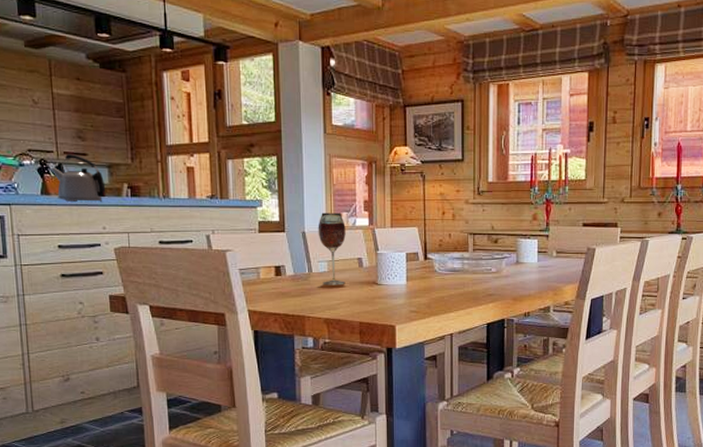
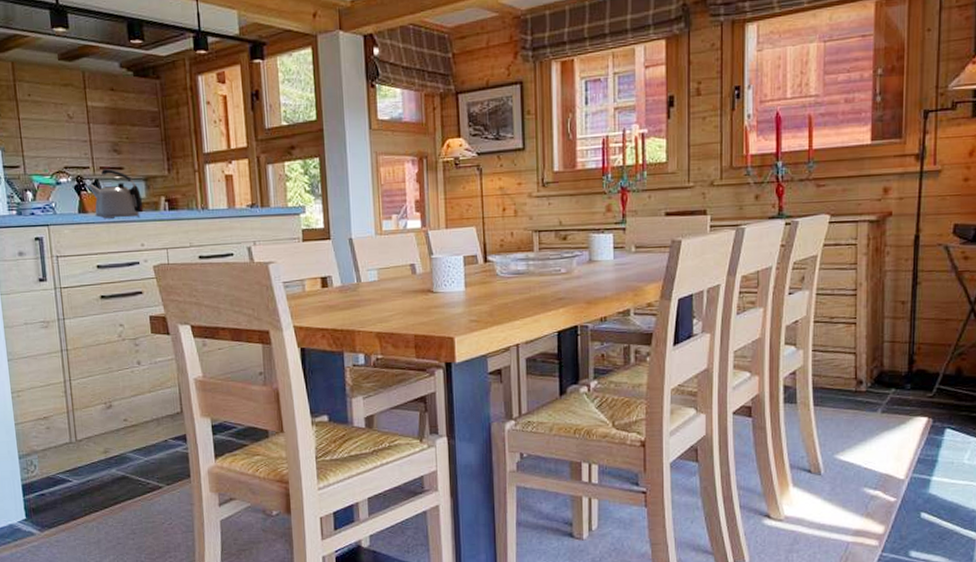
wineglass: present [318,212,346,286] -> none [365,215,398,296]

